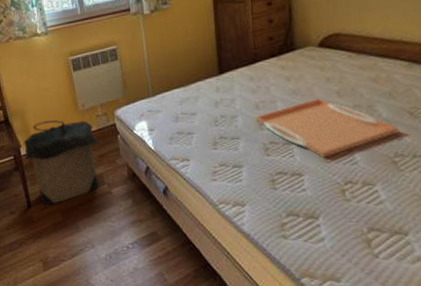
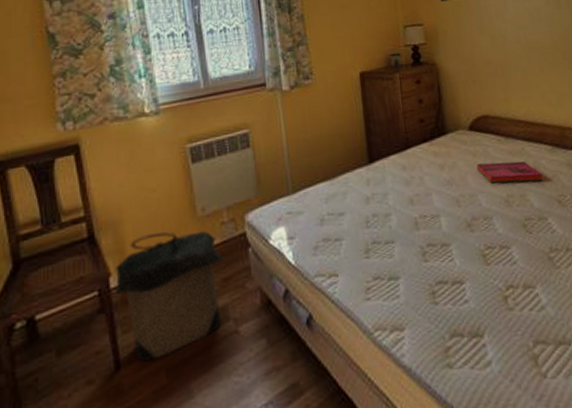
serving tray: present [255,98,400,158] -> none [410,189,551,259]
hardback book: none [324,75,395,95] -> present [477,161,543,184]

